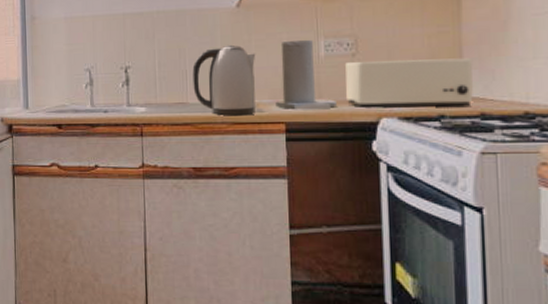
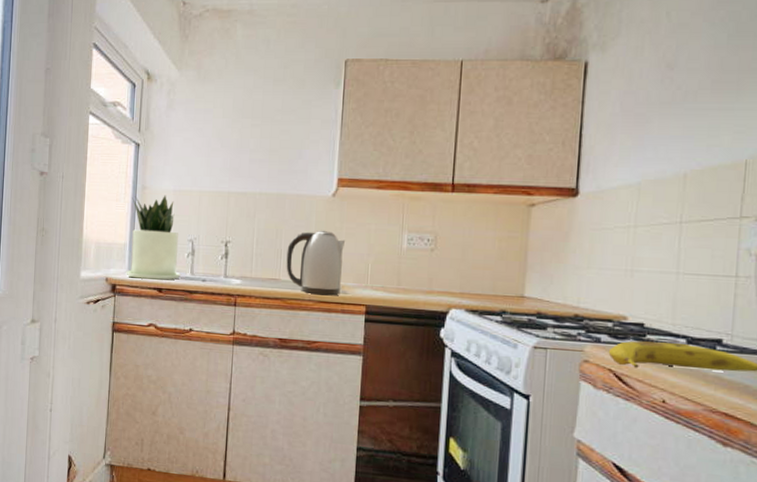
planter: none [21,23,81,116] -> present [125,195,182,280]
paper towel: present [275,39,338,110] -> none [359,231,414,297]
toaster: present [345,58,473,109] -> none [421,257,536,306]

